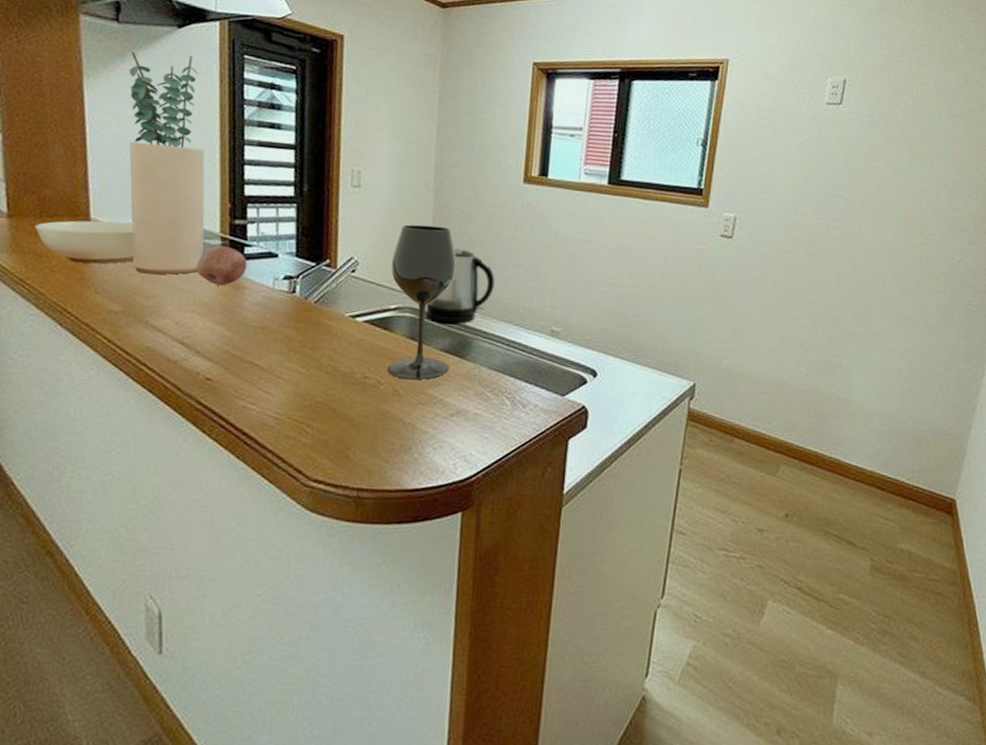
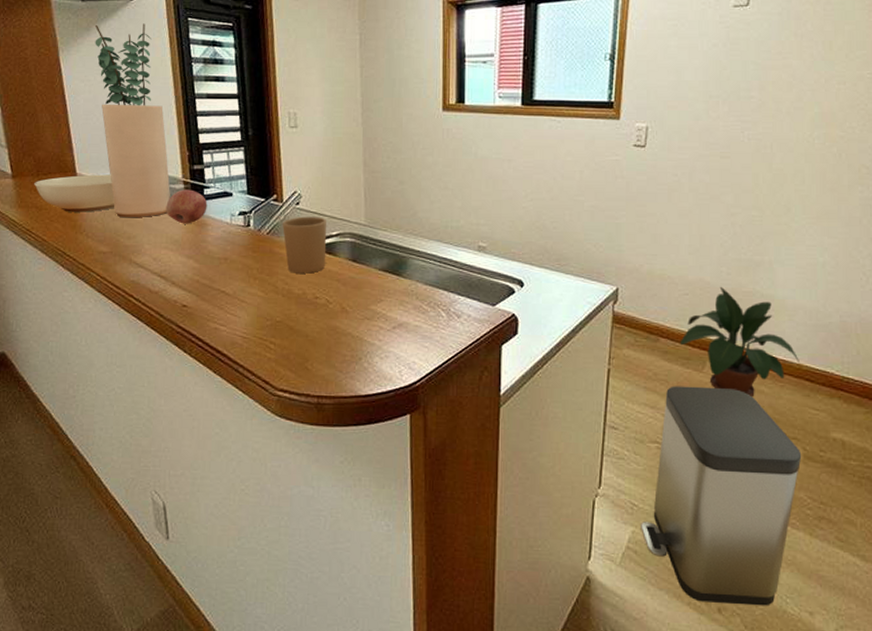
mug: none [333,286,385,350] -> present [282,216,327,274]
wineglass: present [387,224,457,380] -> none [330,157,388,298]
kettle: present [425,248,495,324] -> none [363,176,423,245]
pedal bin: none [703,489,869,727] -> present [641,386,802,606]
potted plant: none [754,387,872,504] -> present [680,286,799,398]

